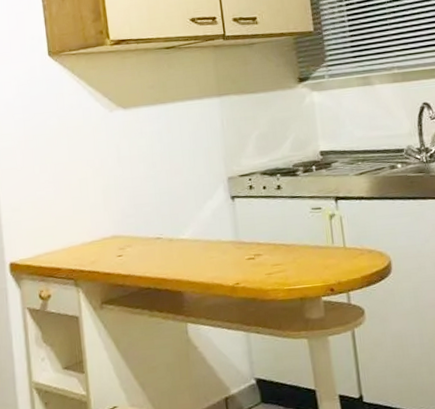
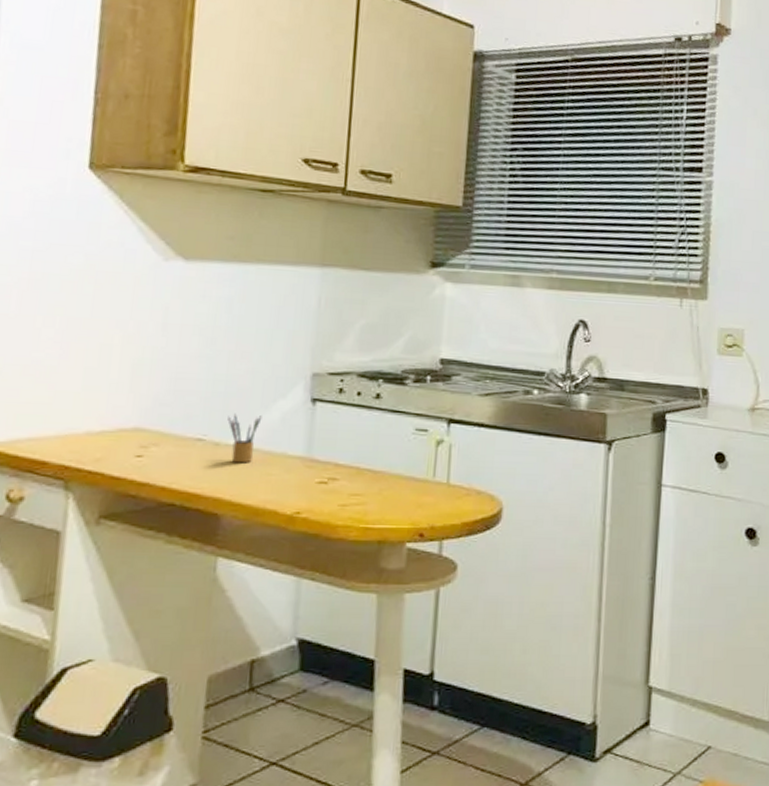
pencil box: none [174,214,199,252] -> present [227,413,263,463]

